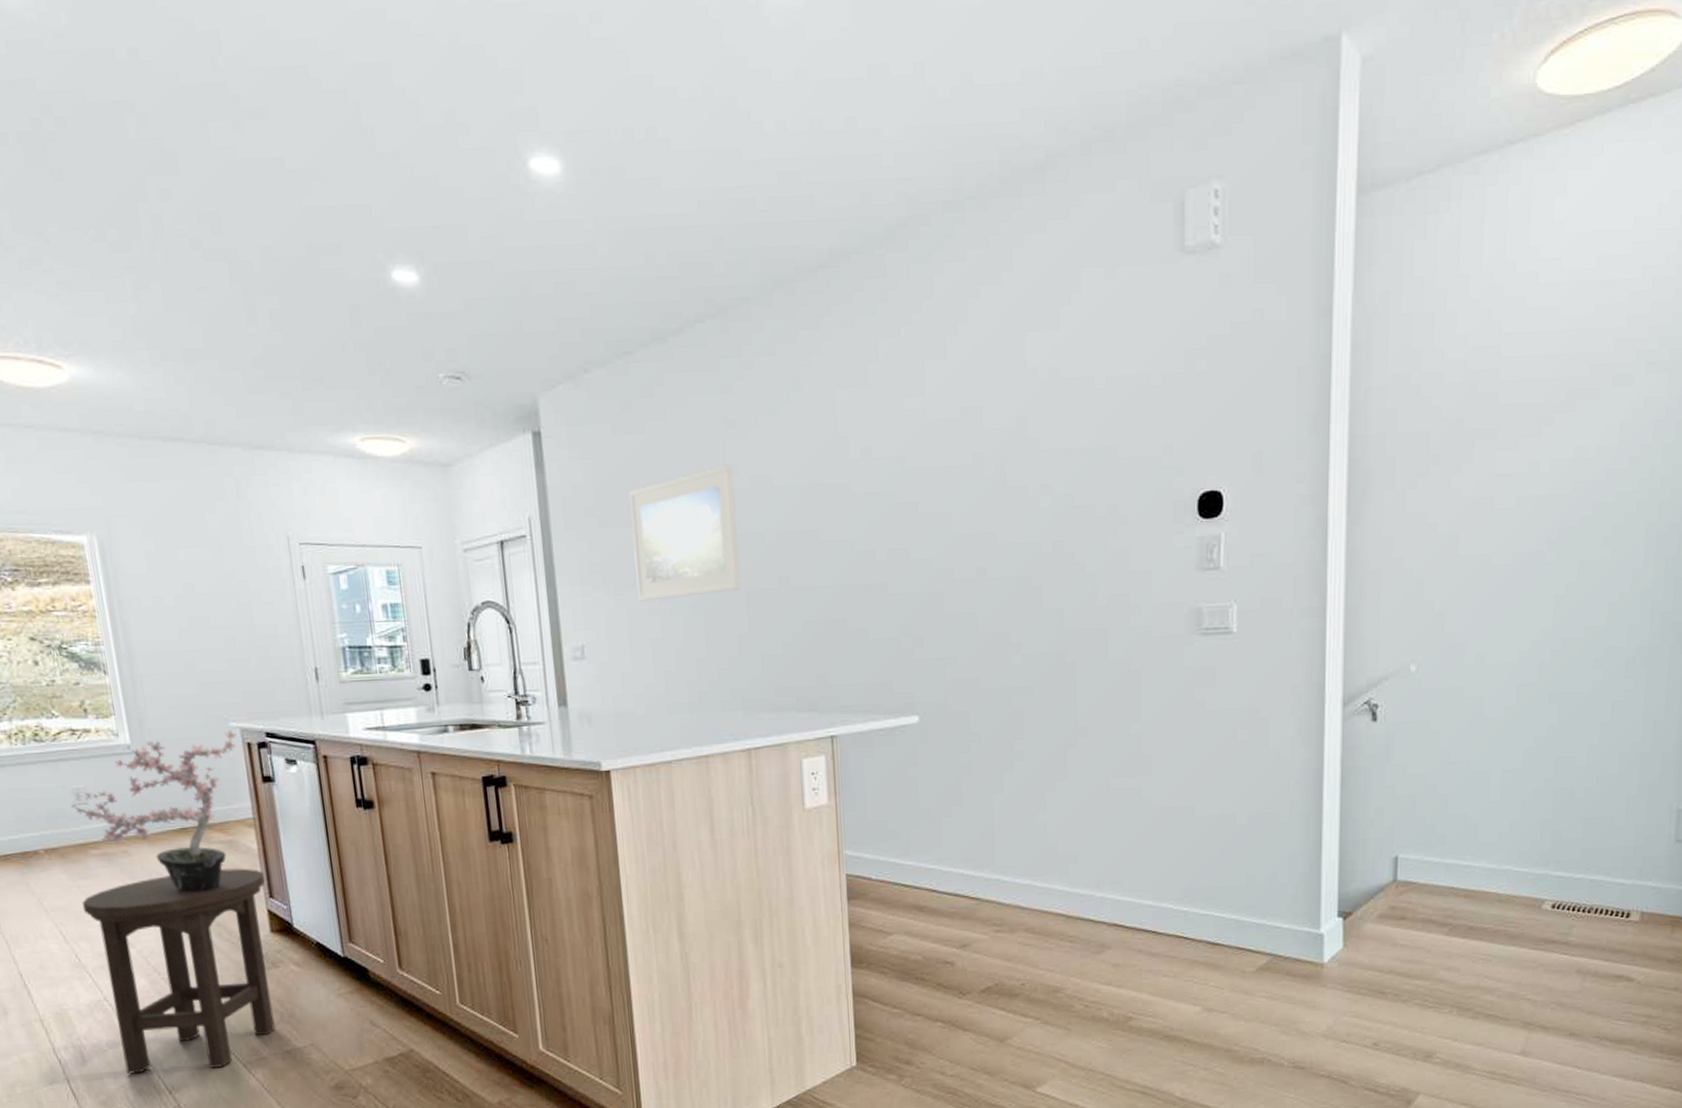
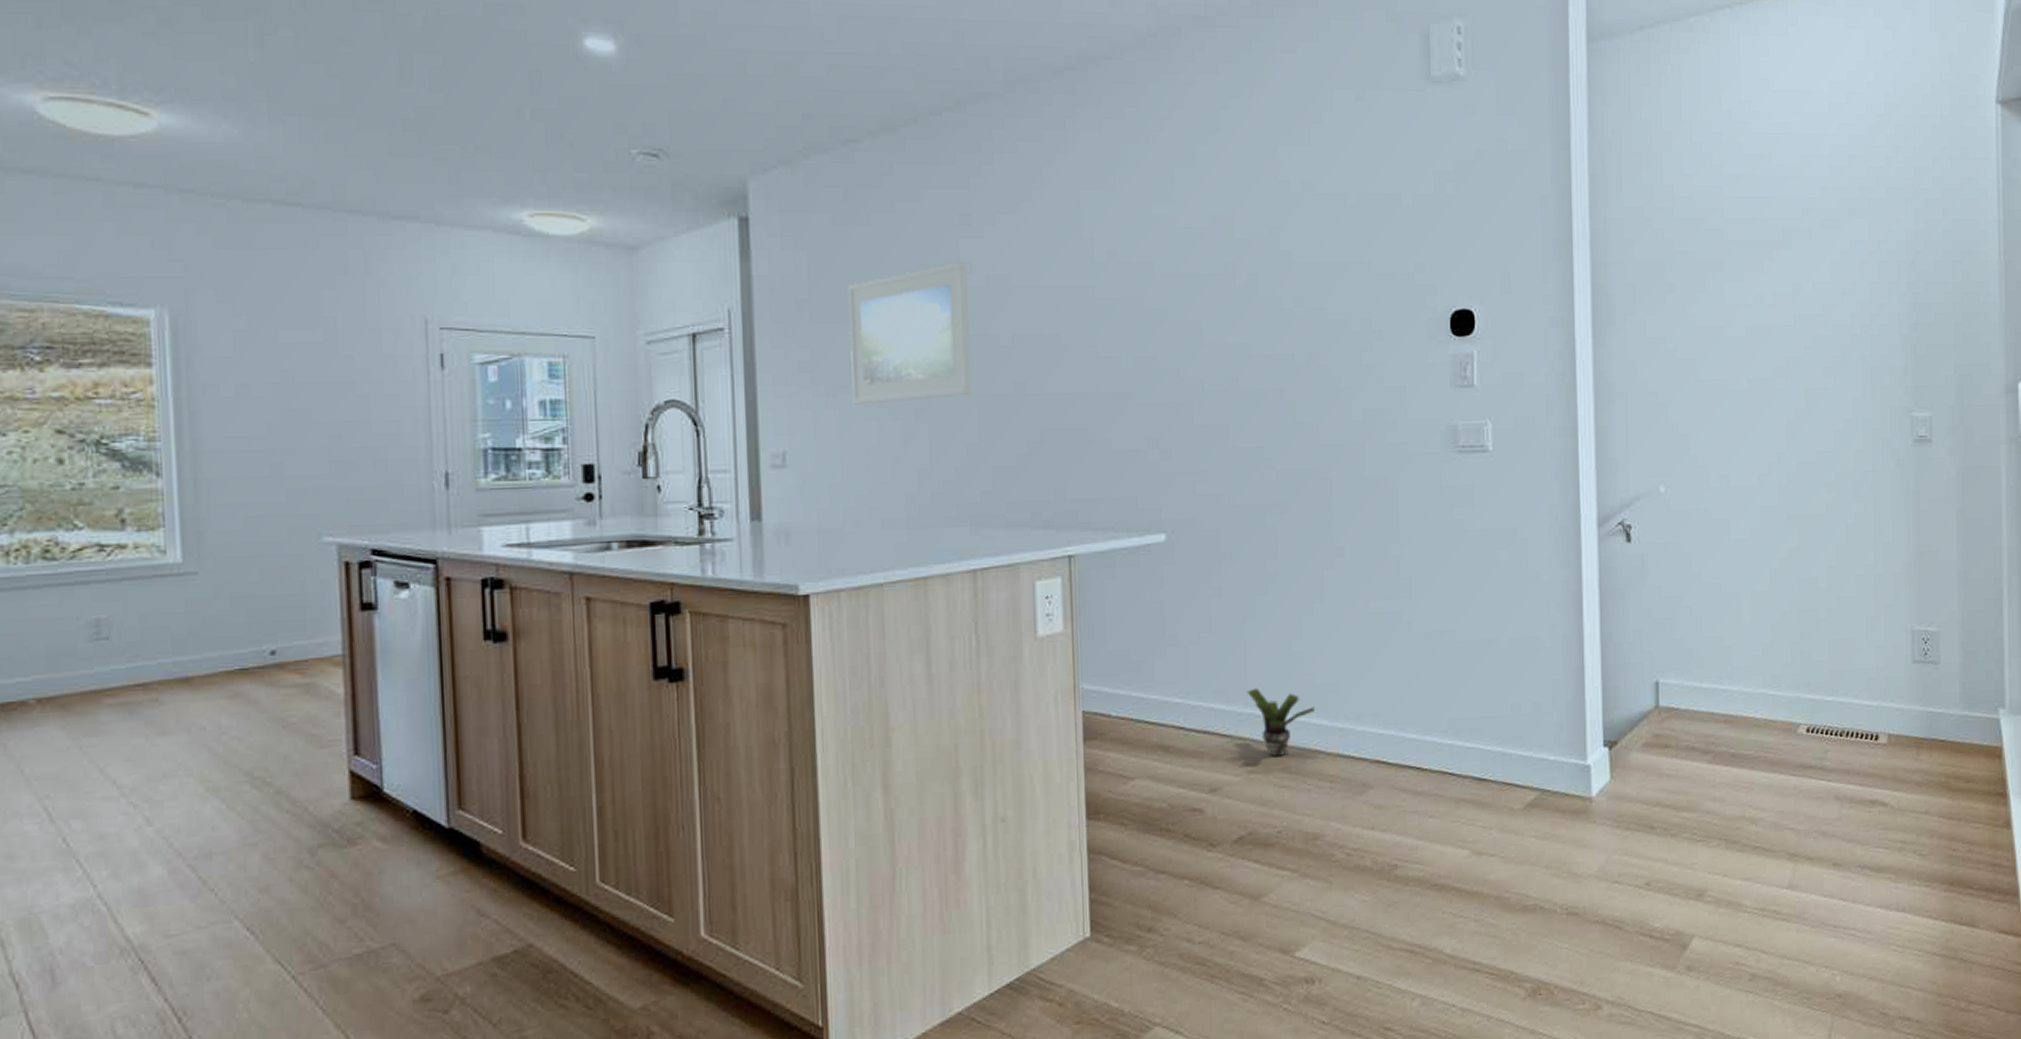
potted plant: present [70,730,237,892] -> none [83,546,331,750]
stool: present [82,868,276,1074] -> none [82,718,351,998]
potted plant: none [993,856,1057,919] -> present [1246,687,1315,758]

